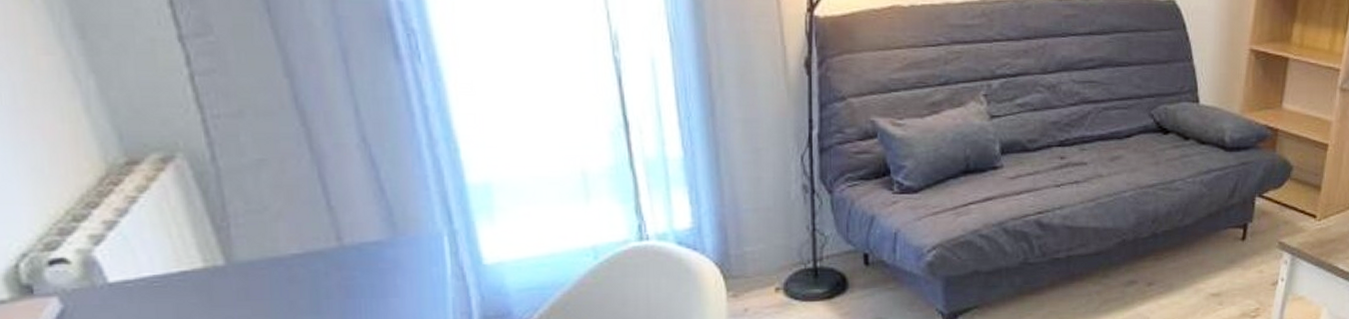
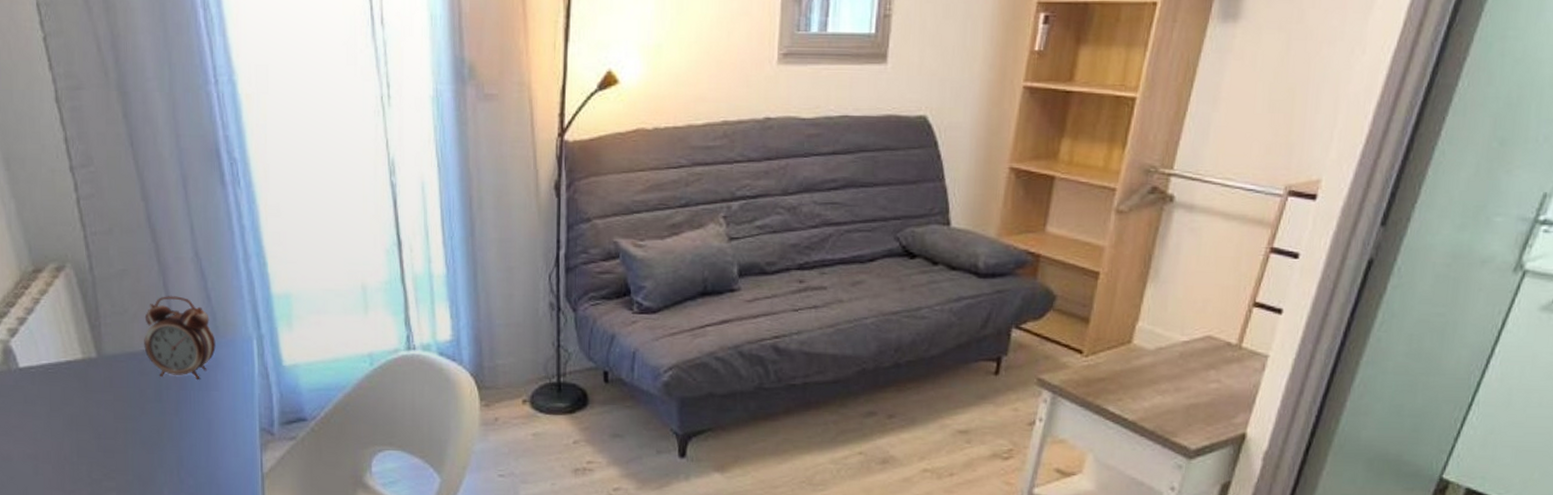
alarm clock: none [293,189,393,285] -> present [144,296,216,379]

